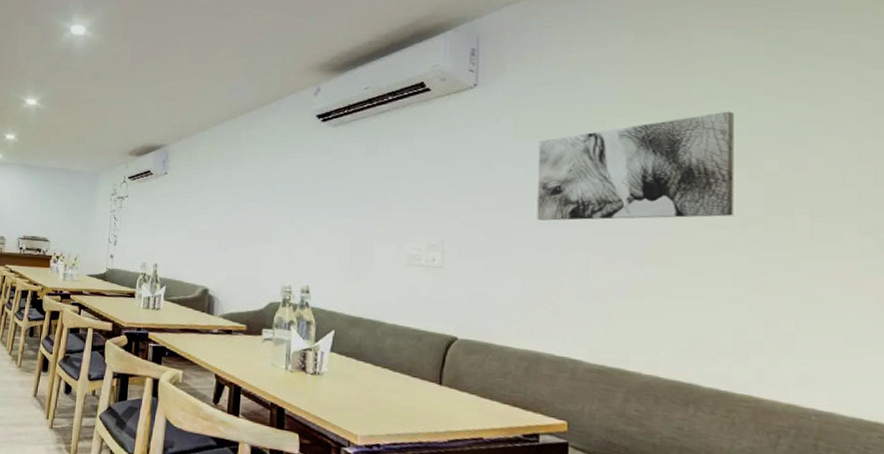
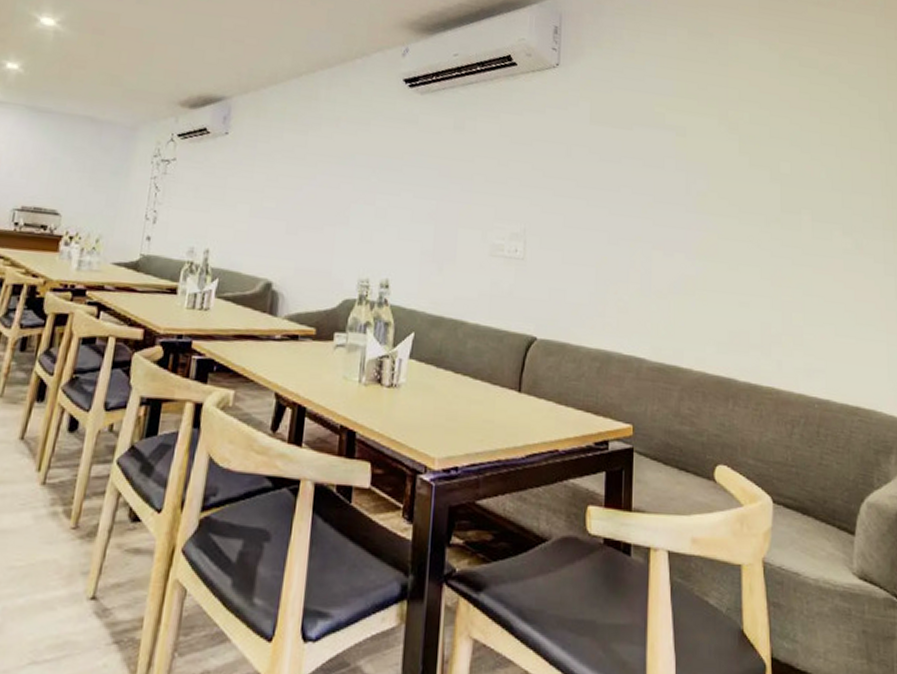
wall art: present [537,111,734,221] -> none [609,114,760,214]

